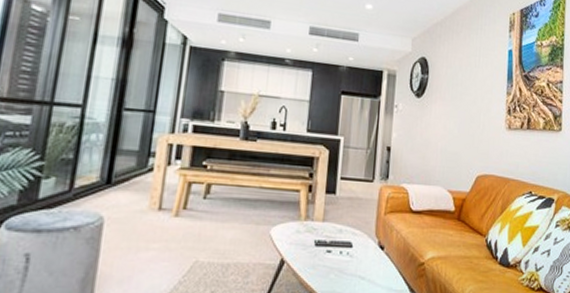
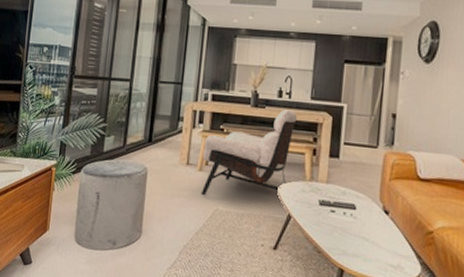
lounge chair: none [176,142,292,246] -> present [200,109,297,196]

